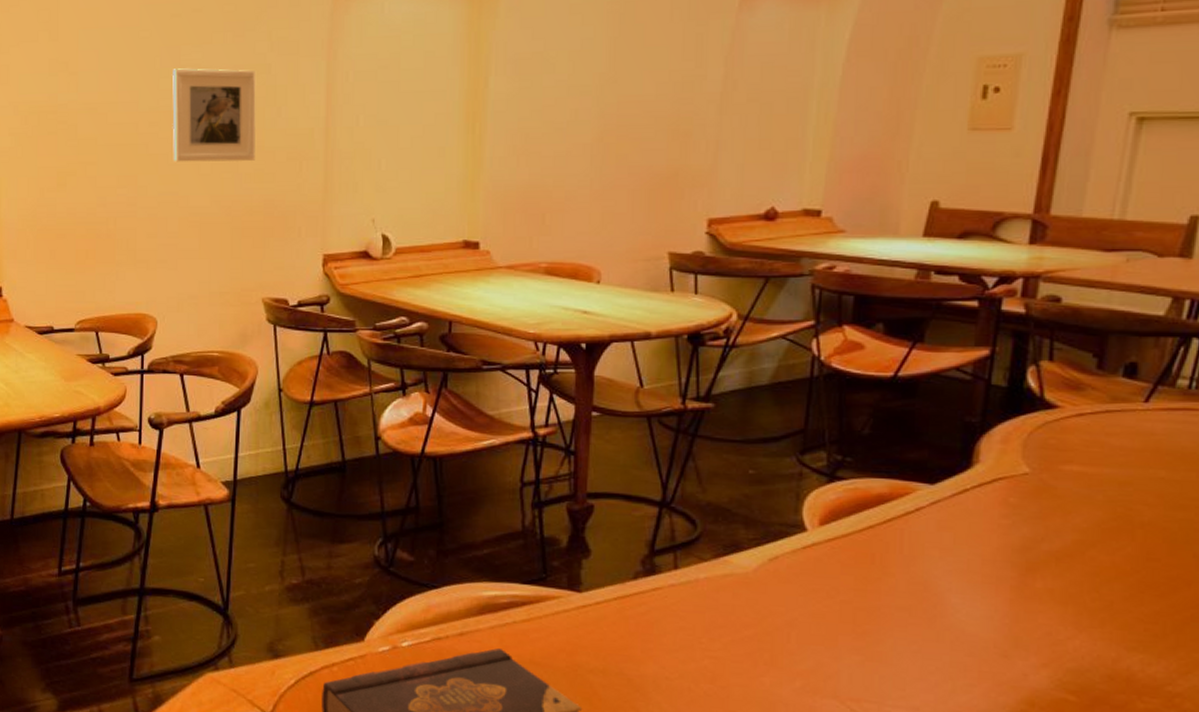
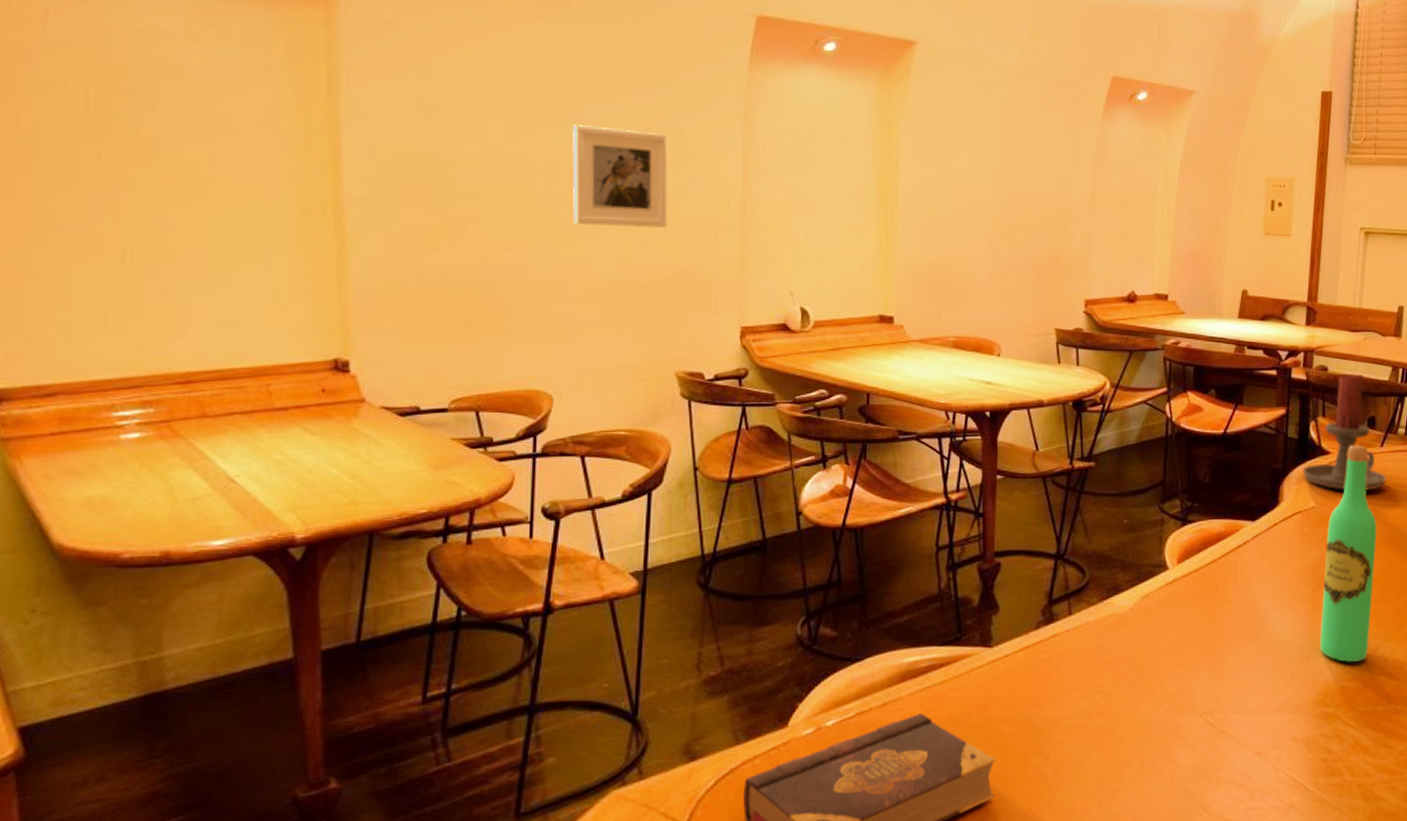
candle holder: none [1012,306,1152,458] -> present [1302,373,1387,491]
wine bottle: none [1026,398,1131,671] -> present [1320,445,1377,662]

